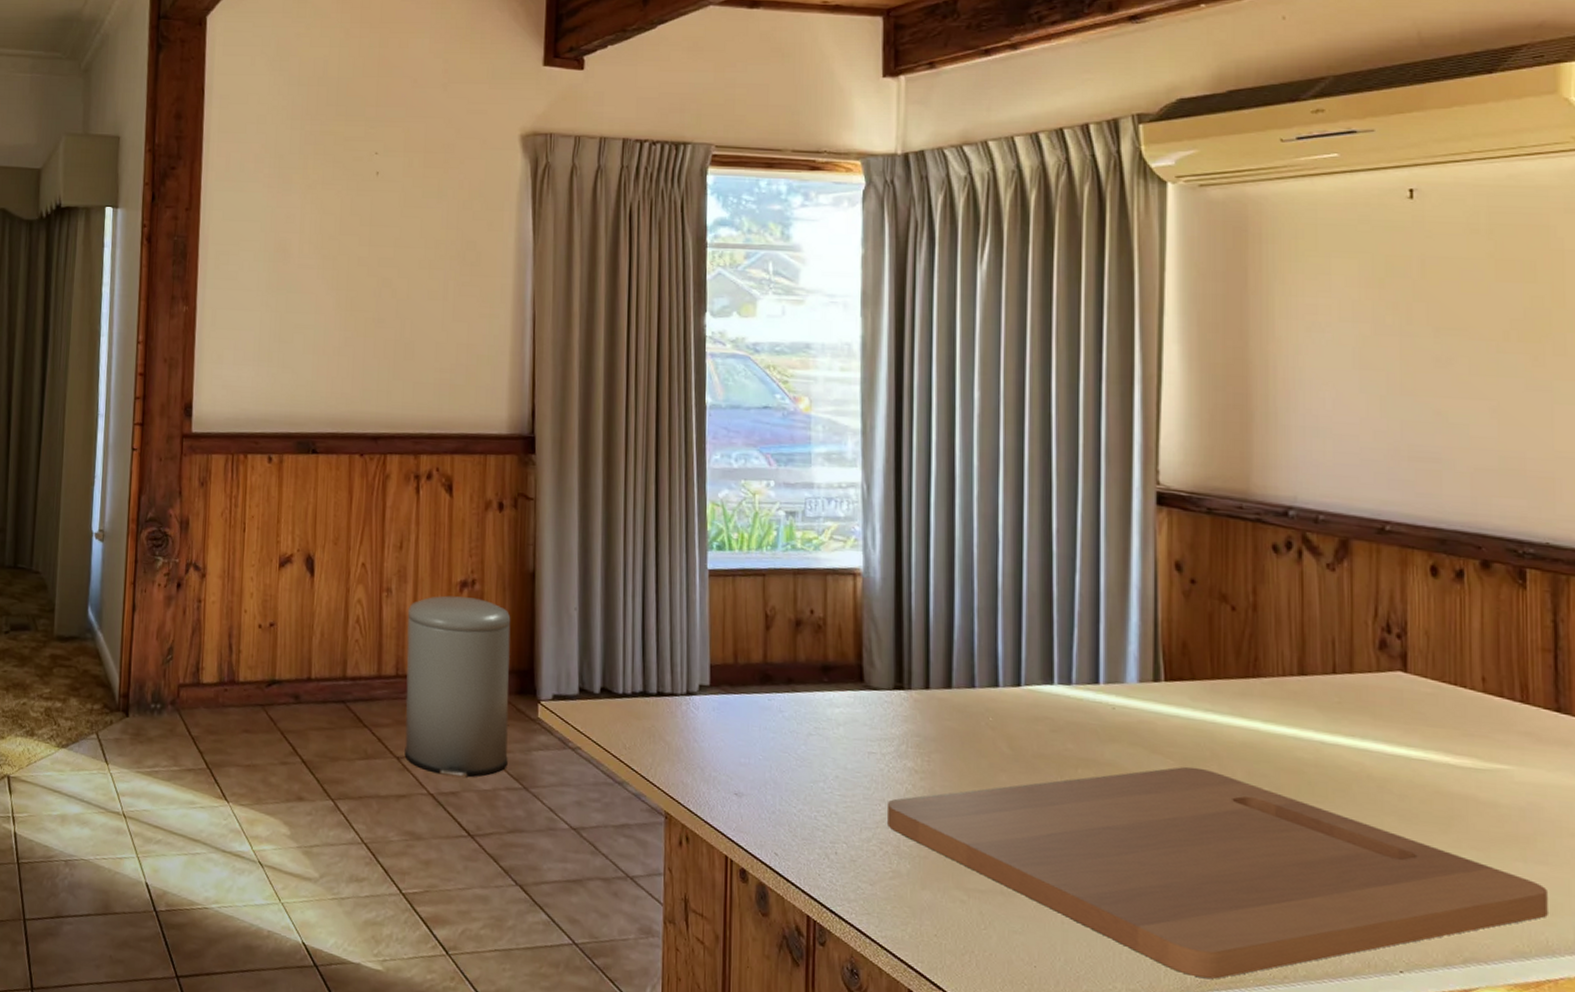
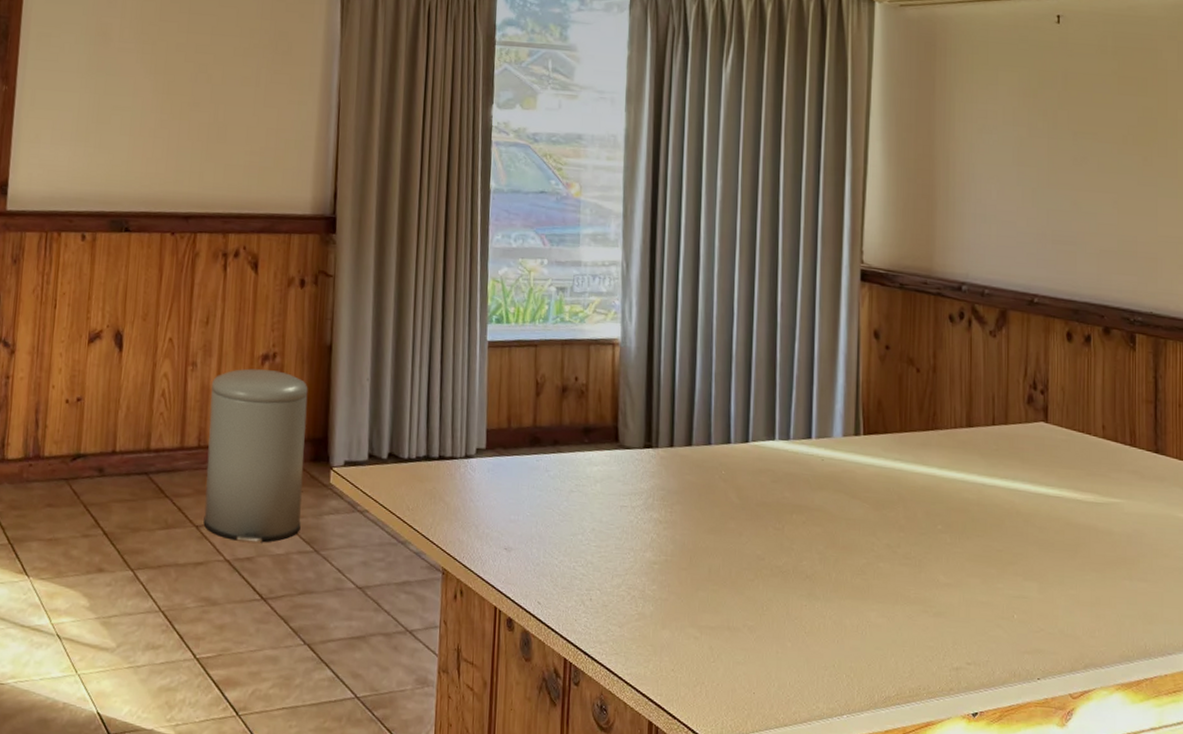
cutting board: present [888,766,1548,979] -> none [635,509,1146,695]

